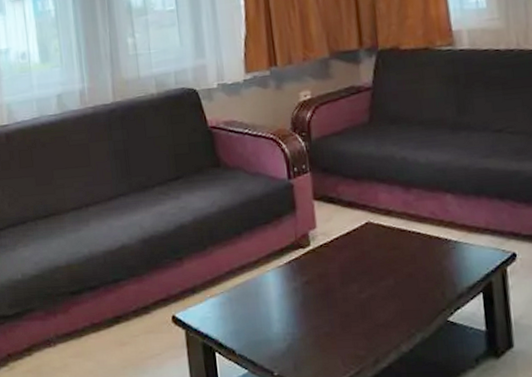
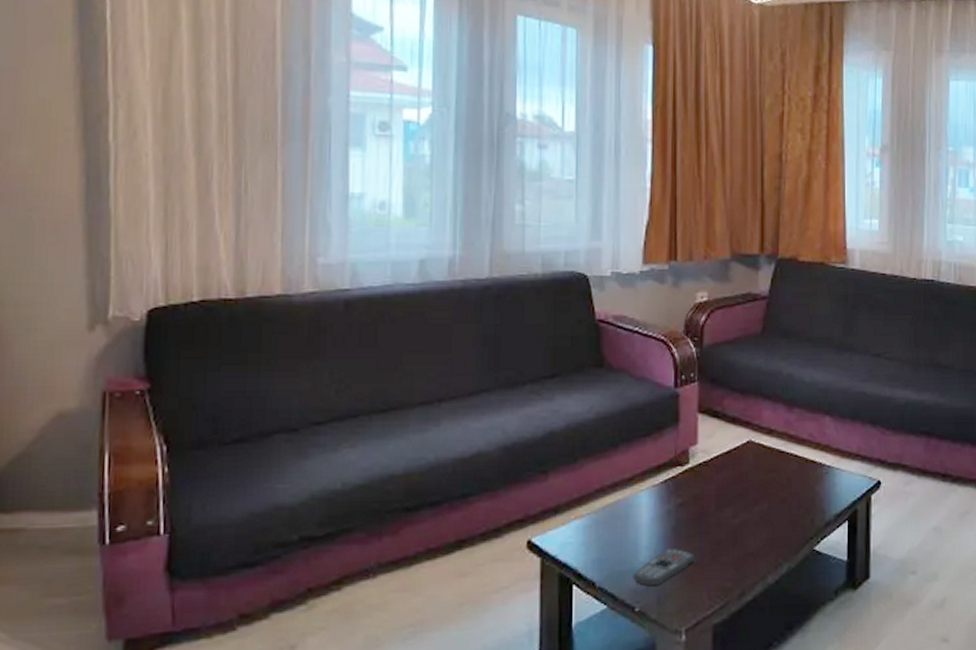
remote control: none [268,320,327,355] -> present [632,547,696,588]

